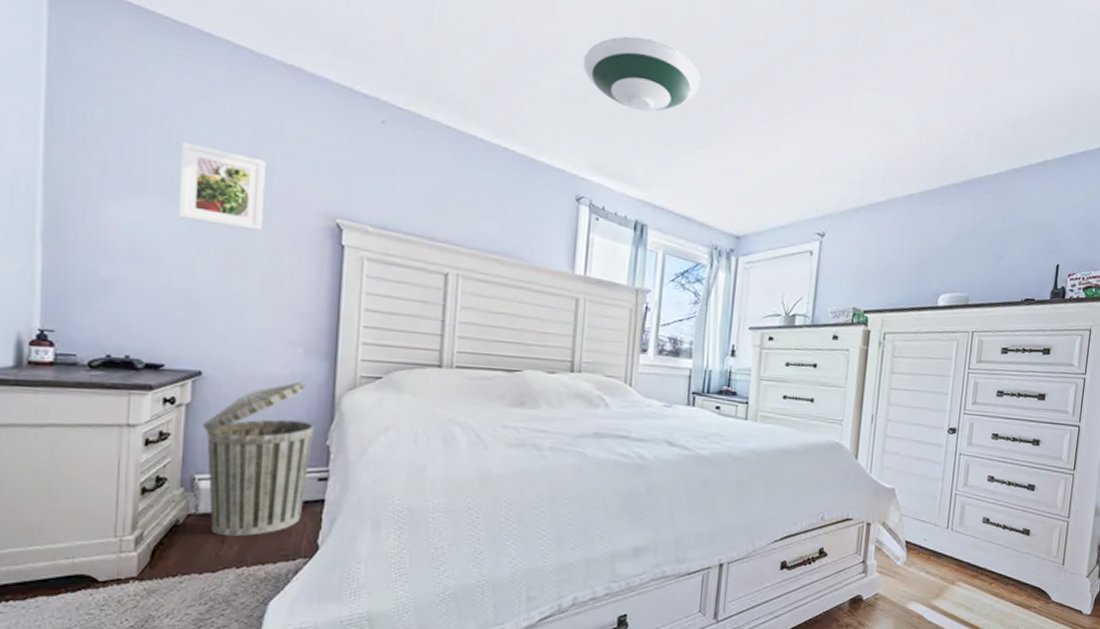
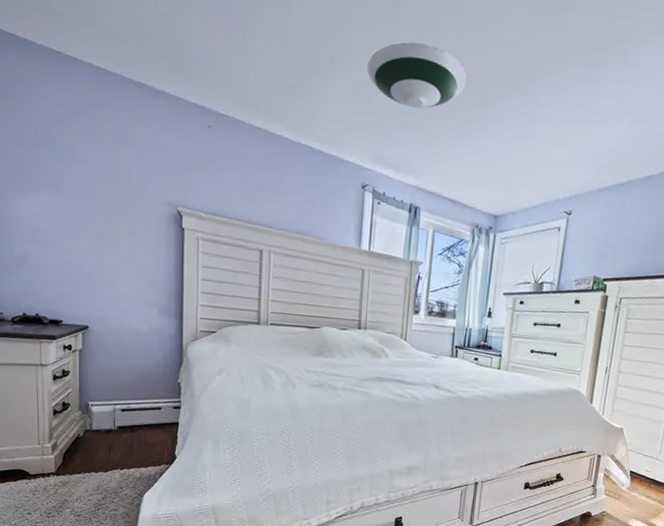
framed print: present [179,141,266,230] -> none [63,148,124,217]
trash can: present [202,381,314,537] -> none [91,334,168,447]

